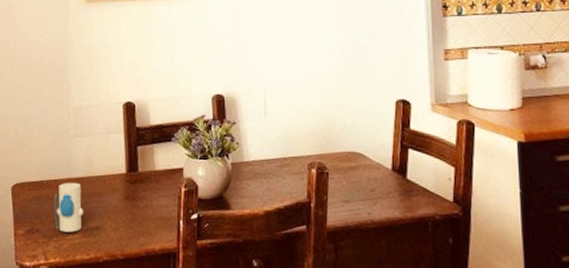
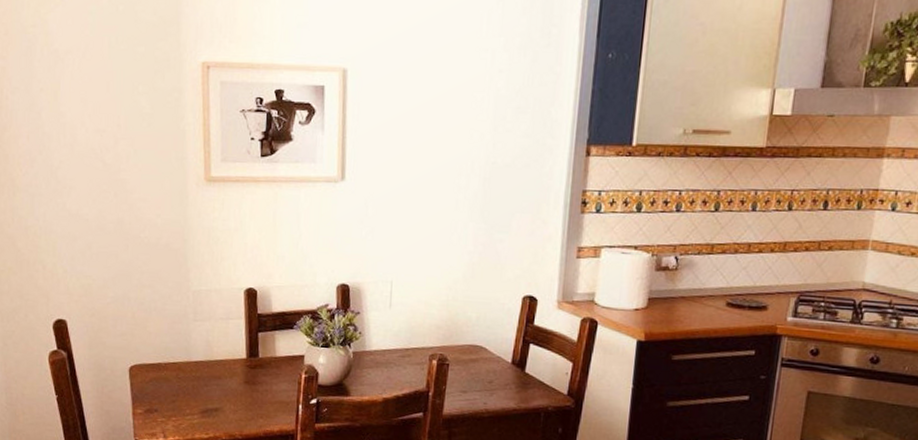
toy: present [54,182,84,233] -> none [173,365,203,413]

